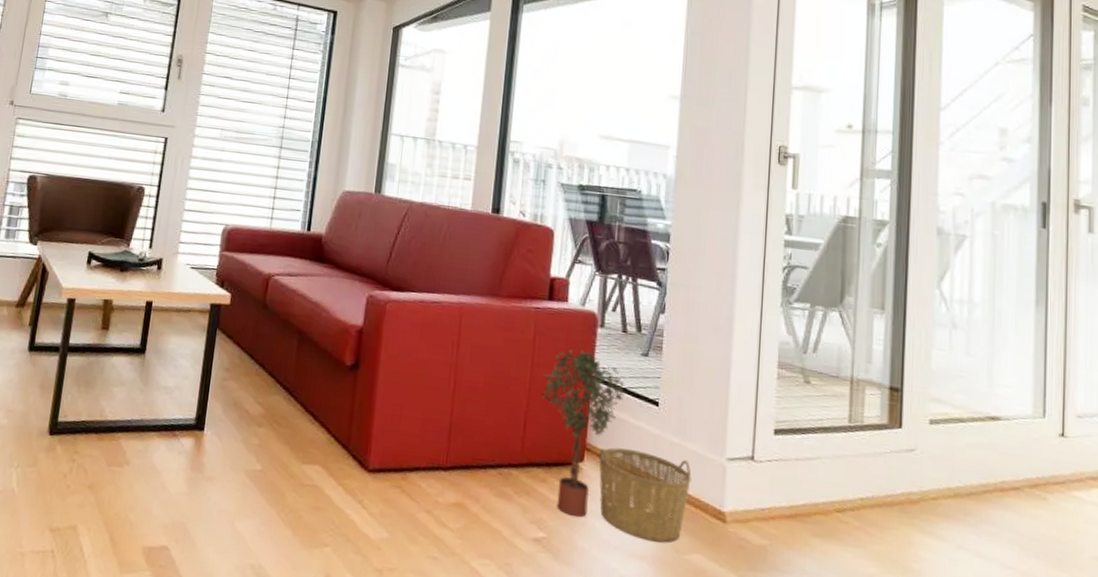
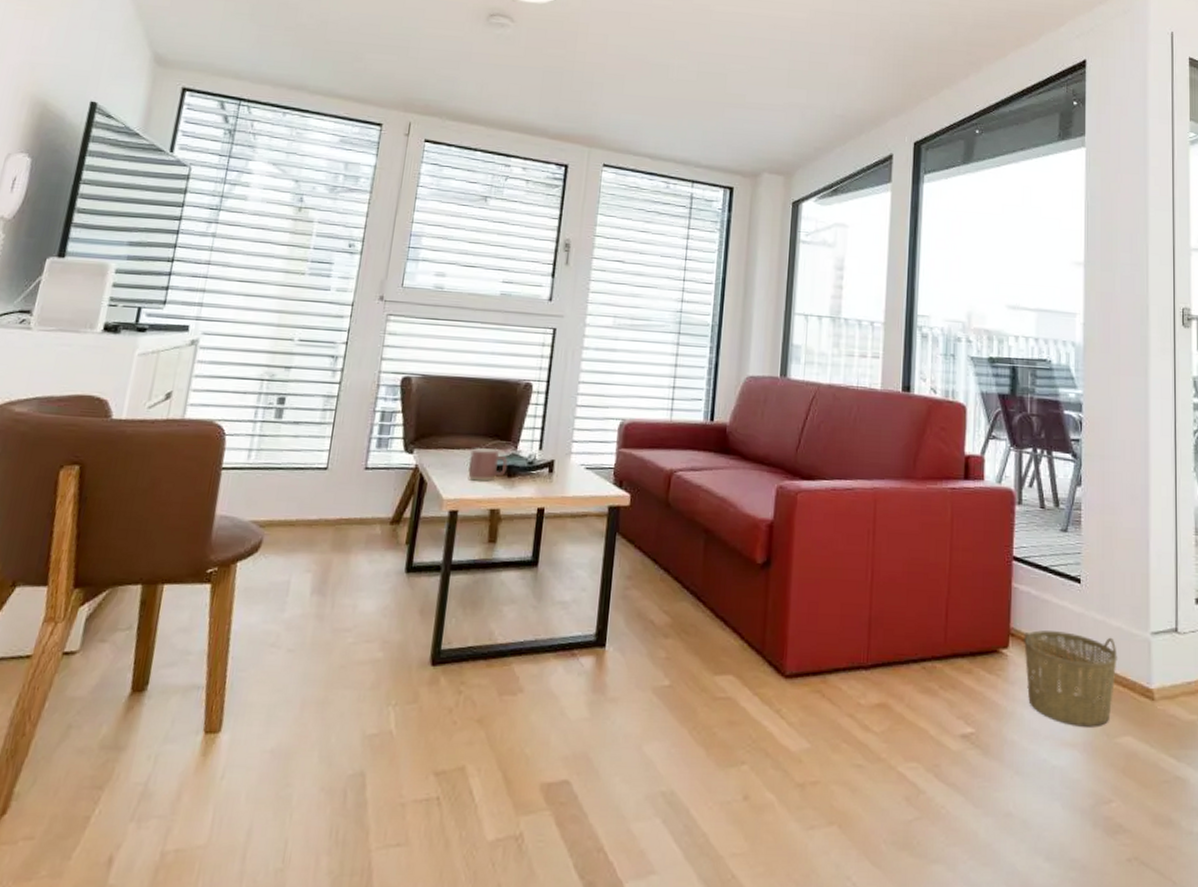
mug: none [84,243,121,275] -> present [467,448,508,482]
potted tree: present [543,350,625,517] -> none [963,530,1046,707]

